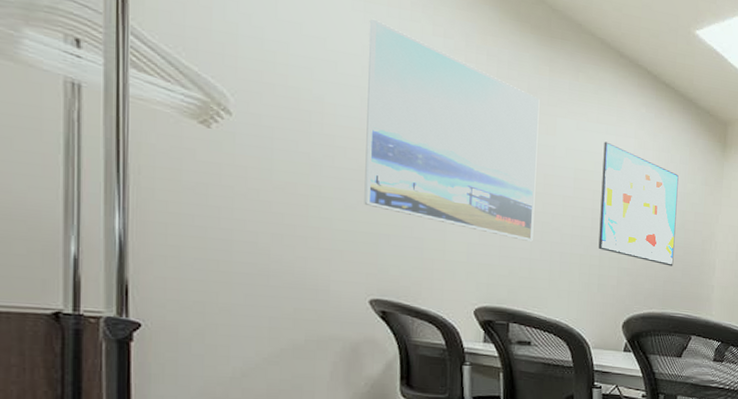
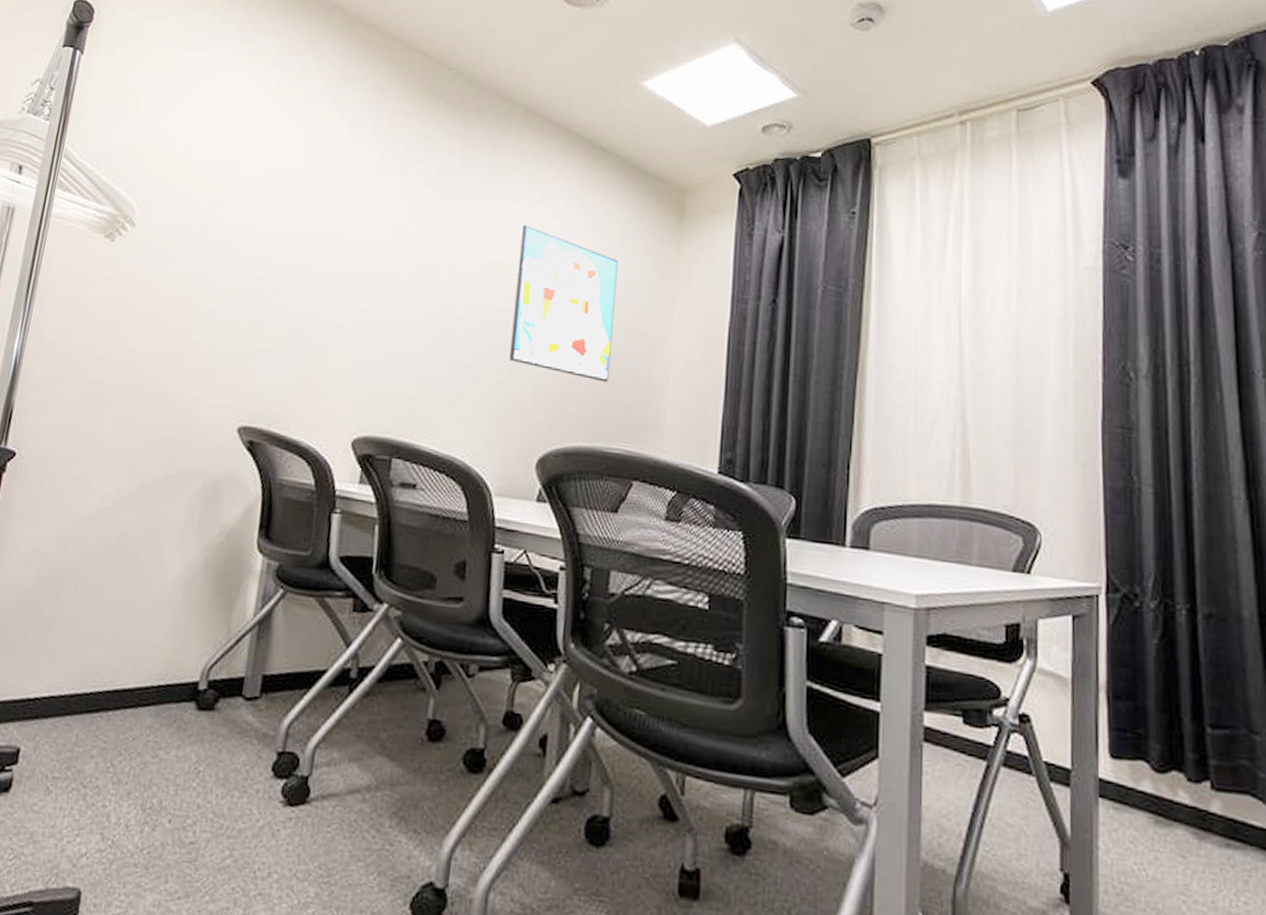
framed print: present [364,18,540,242] -> none [247,114,449,353]

